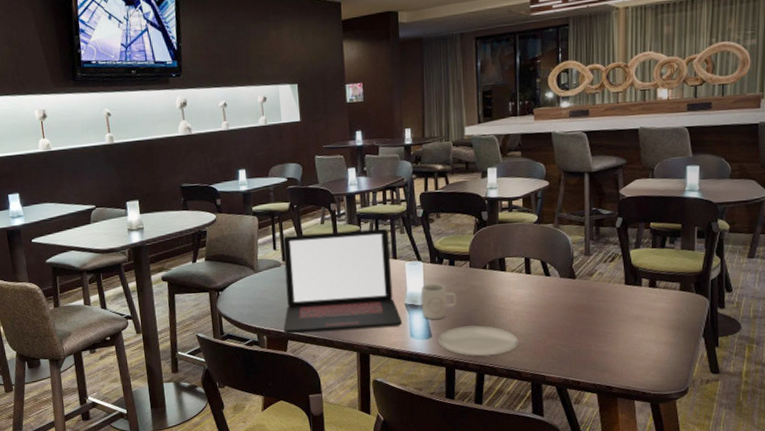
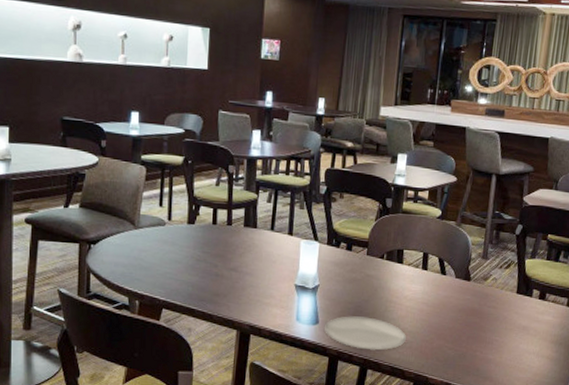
laptop: present [282,228,402,333] -> none [159,192,289,307]
mug: present [421,283,457,320] -> none [311,266,350,306]

